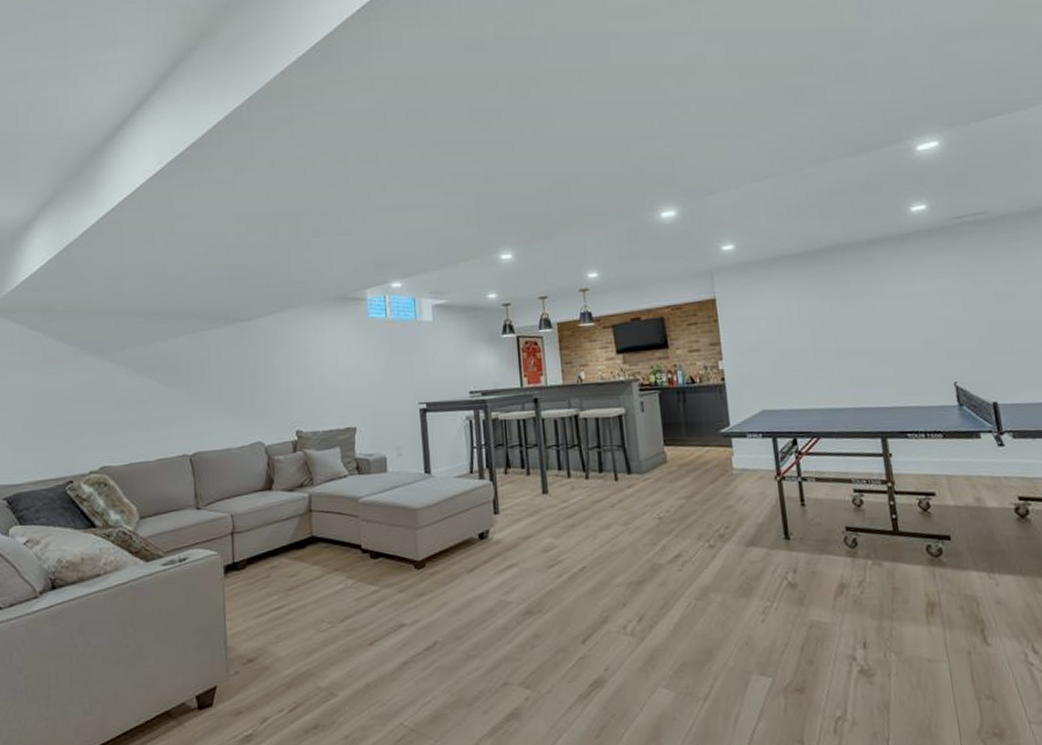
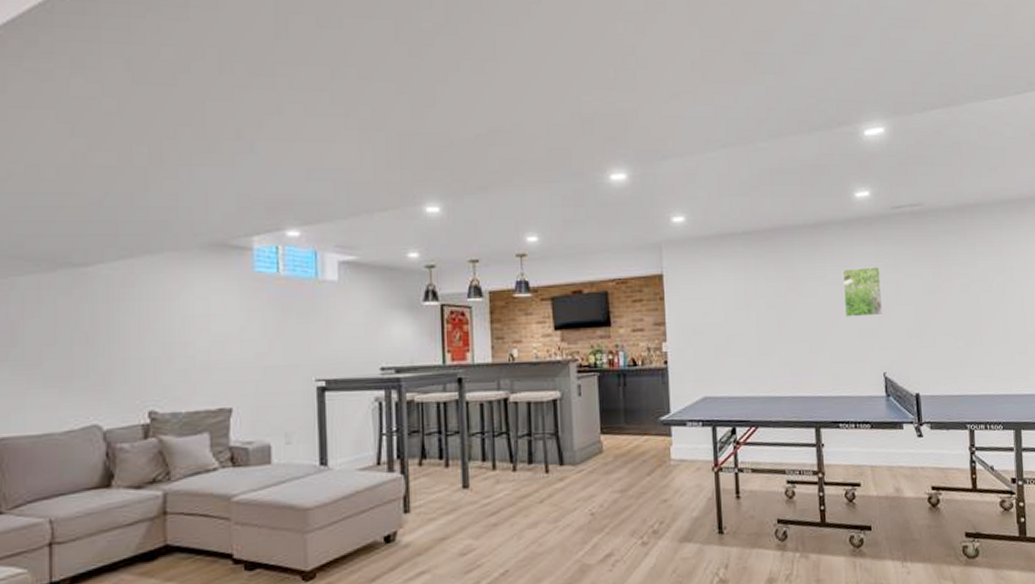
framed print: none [901,277,949,329] -> present [842,267,882,317]

